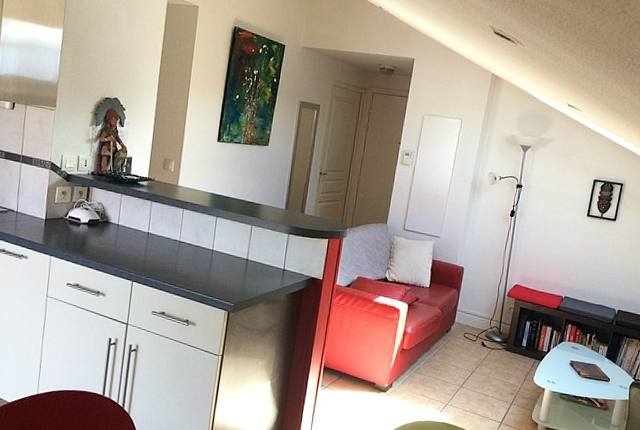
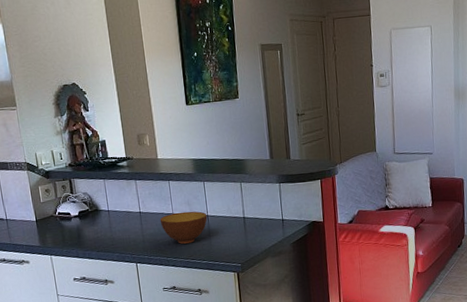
bowl: none [165,240,212,273] -> present [160,211,208,244]

